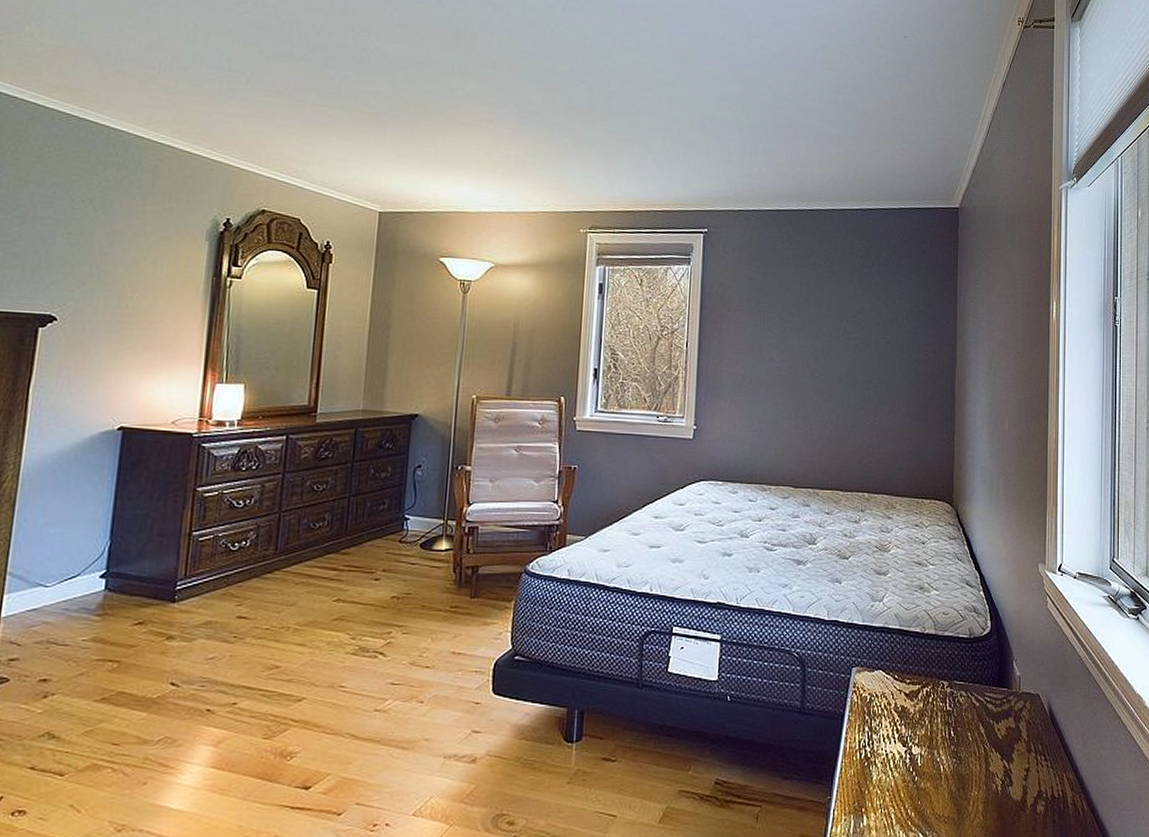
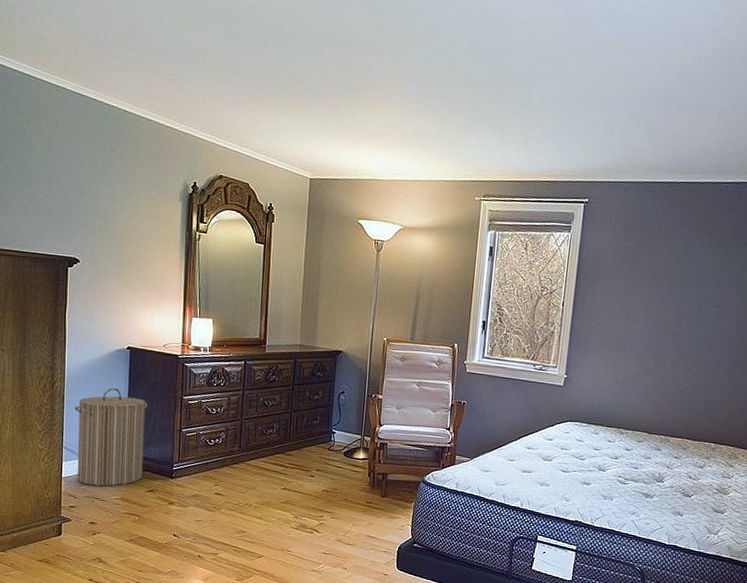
laundry hamper: none [24,484,144,625] -> present [74,388,148,487]

